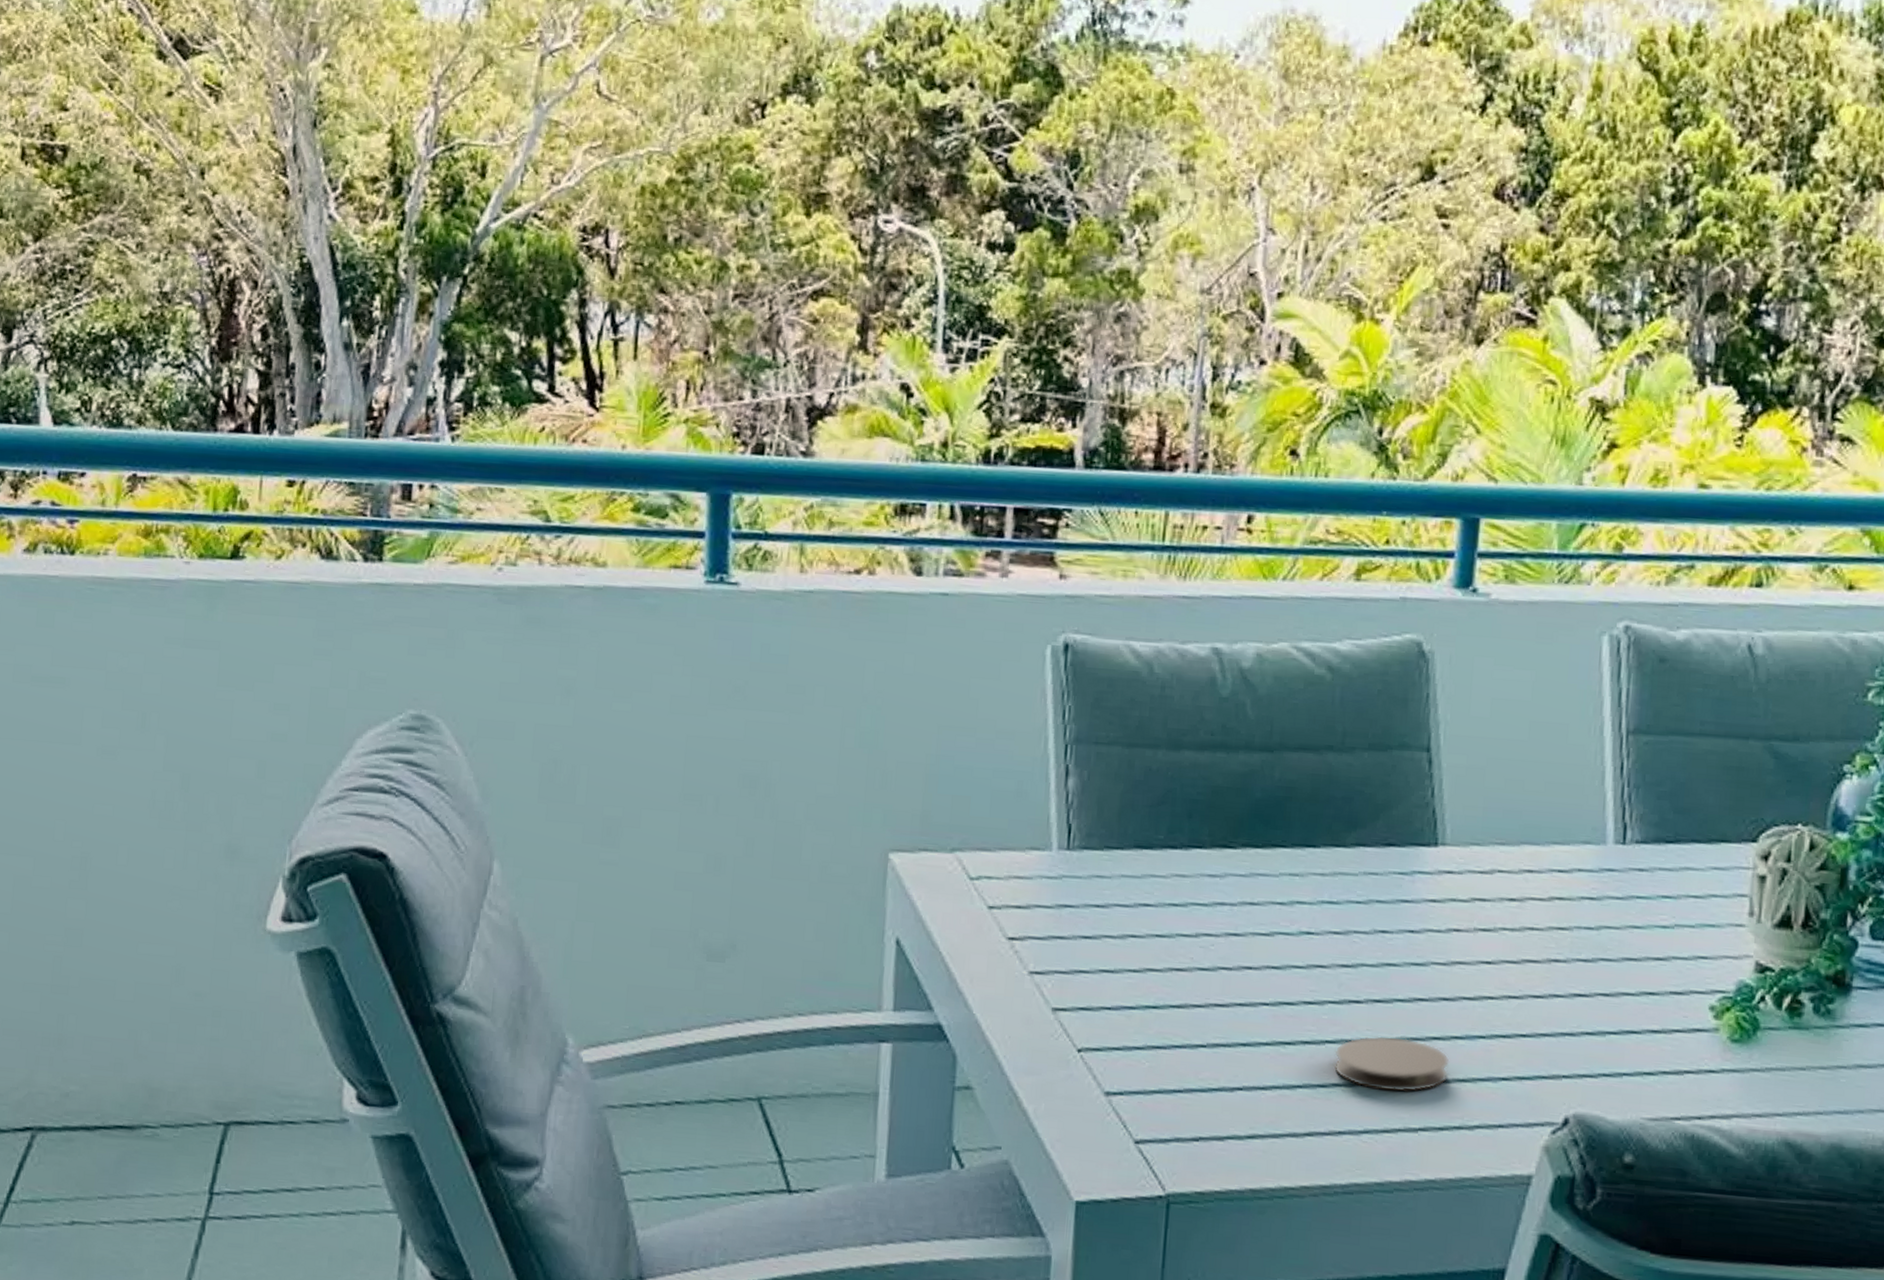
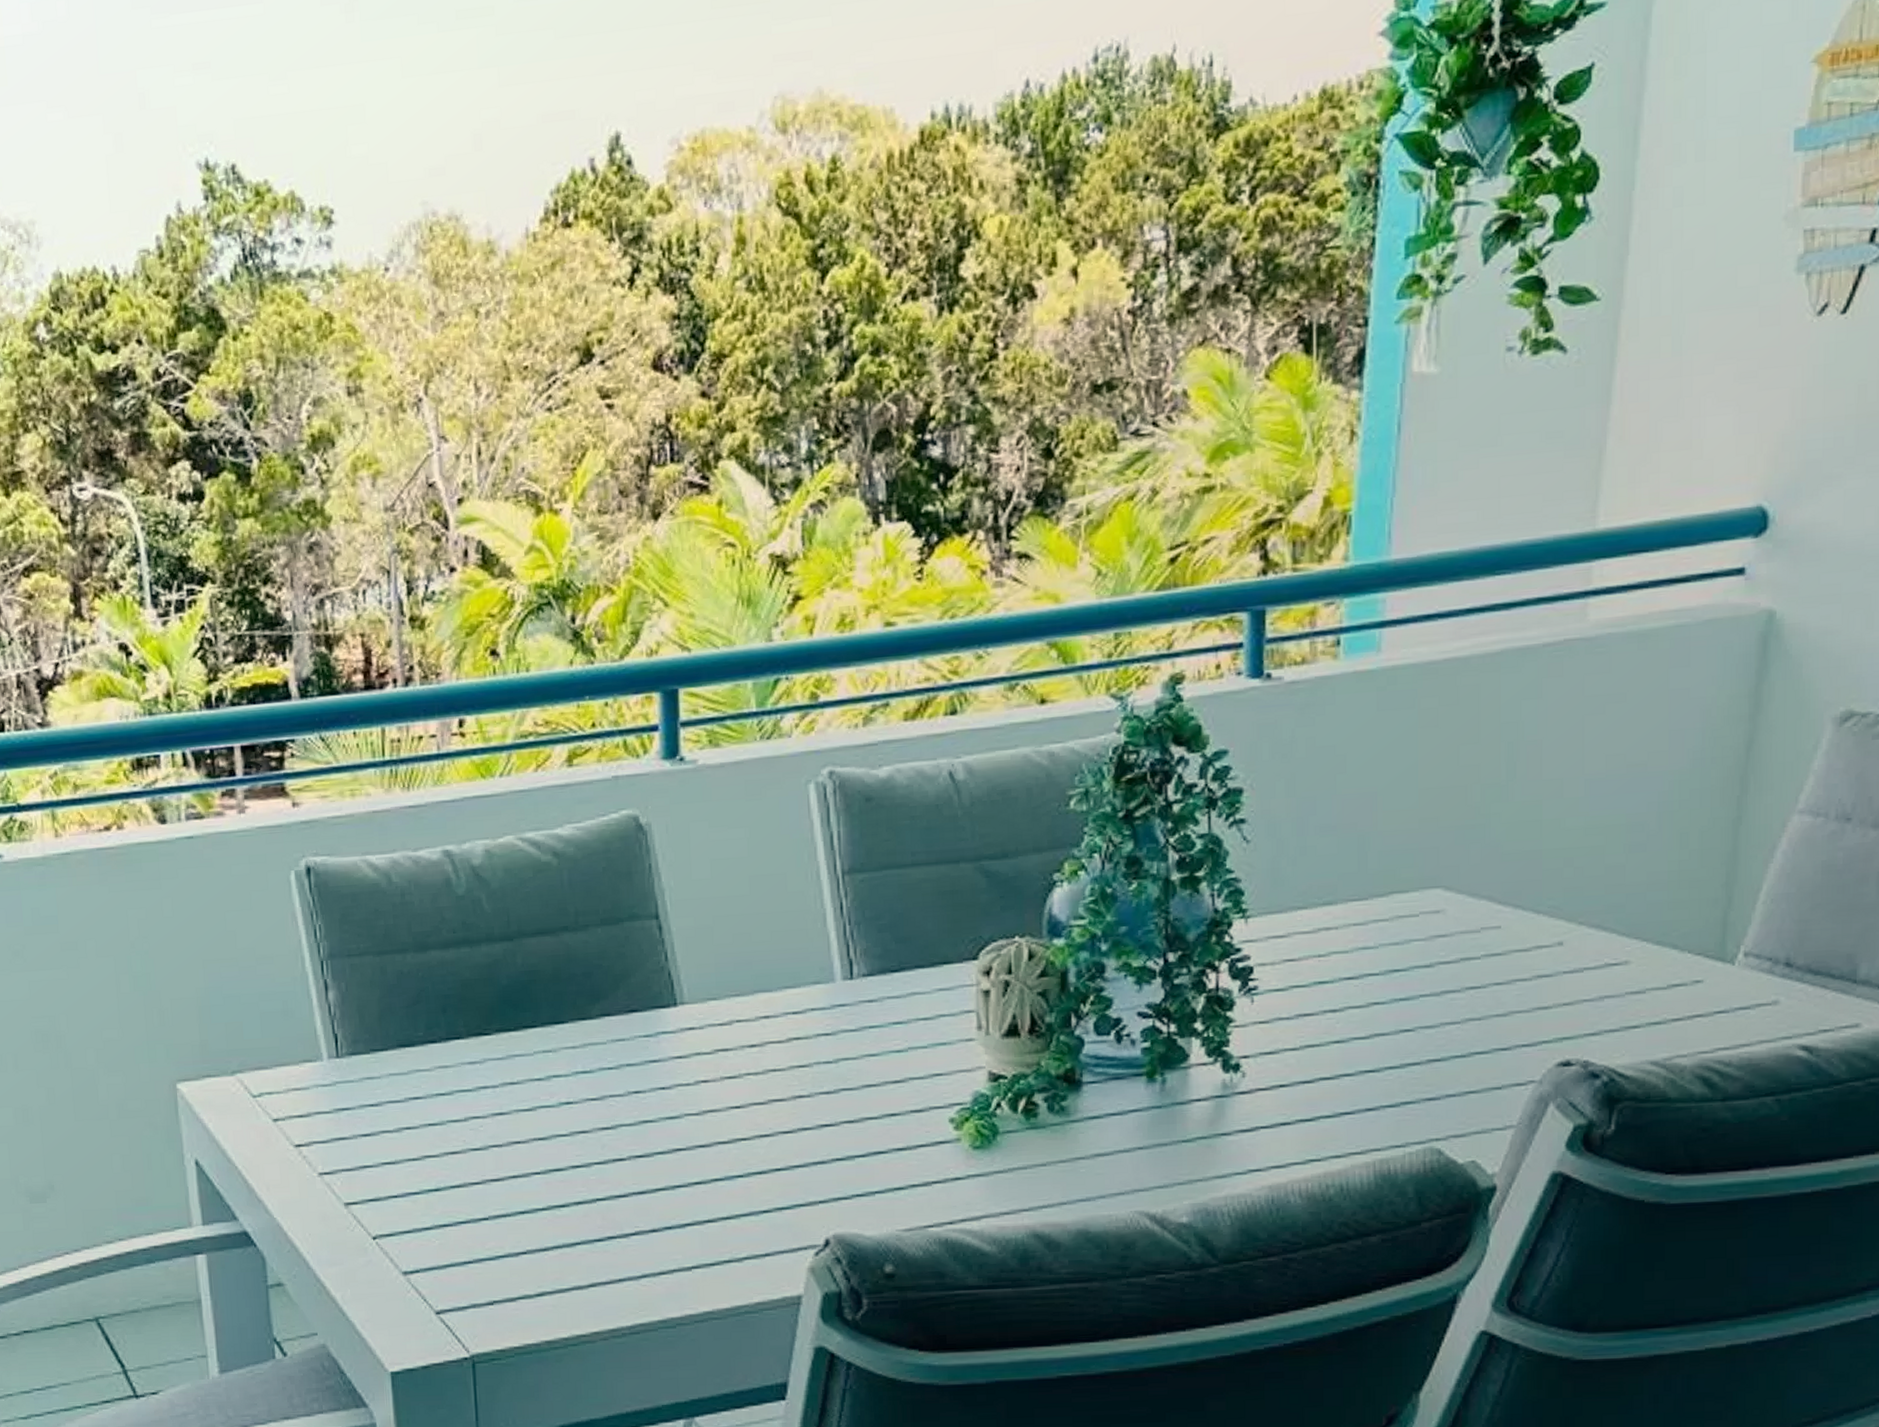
coaster: present [1333,1035,1450,1092] -> none [606,1186,714,1238]

